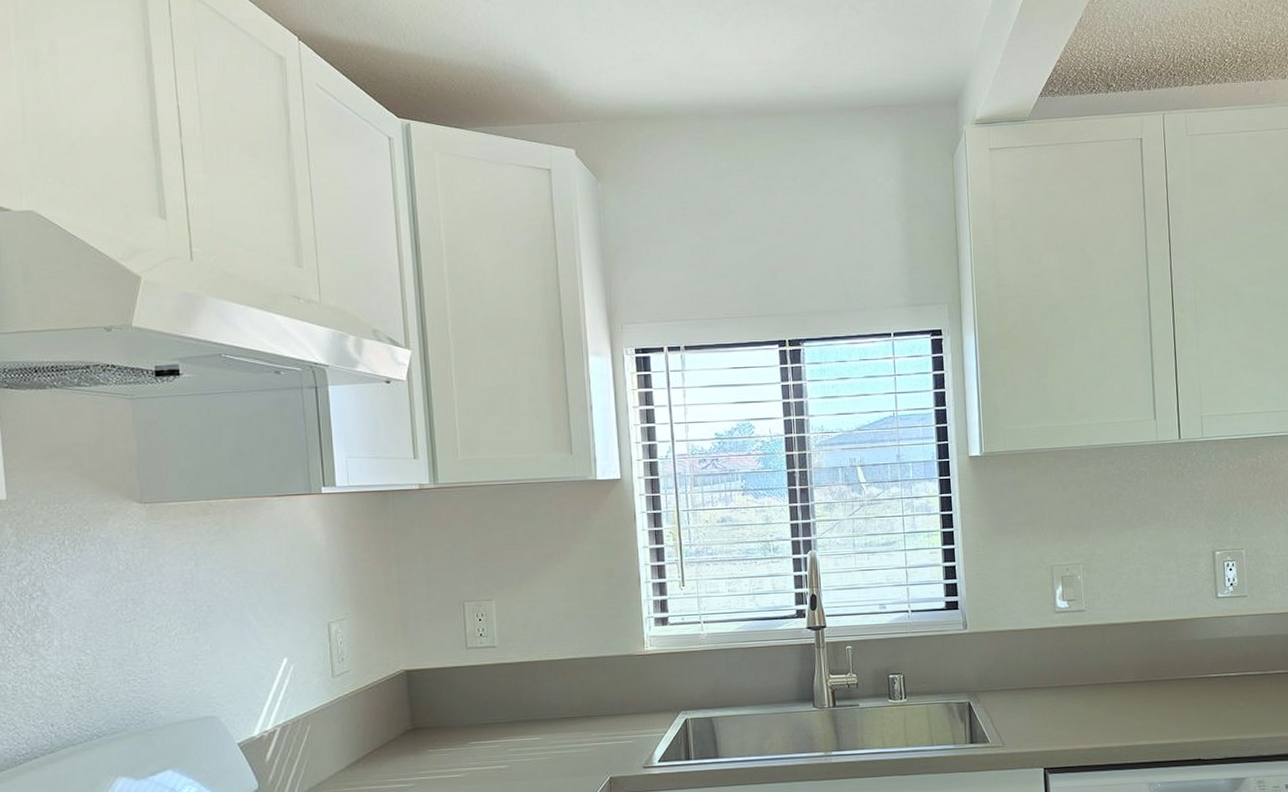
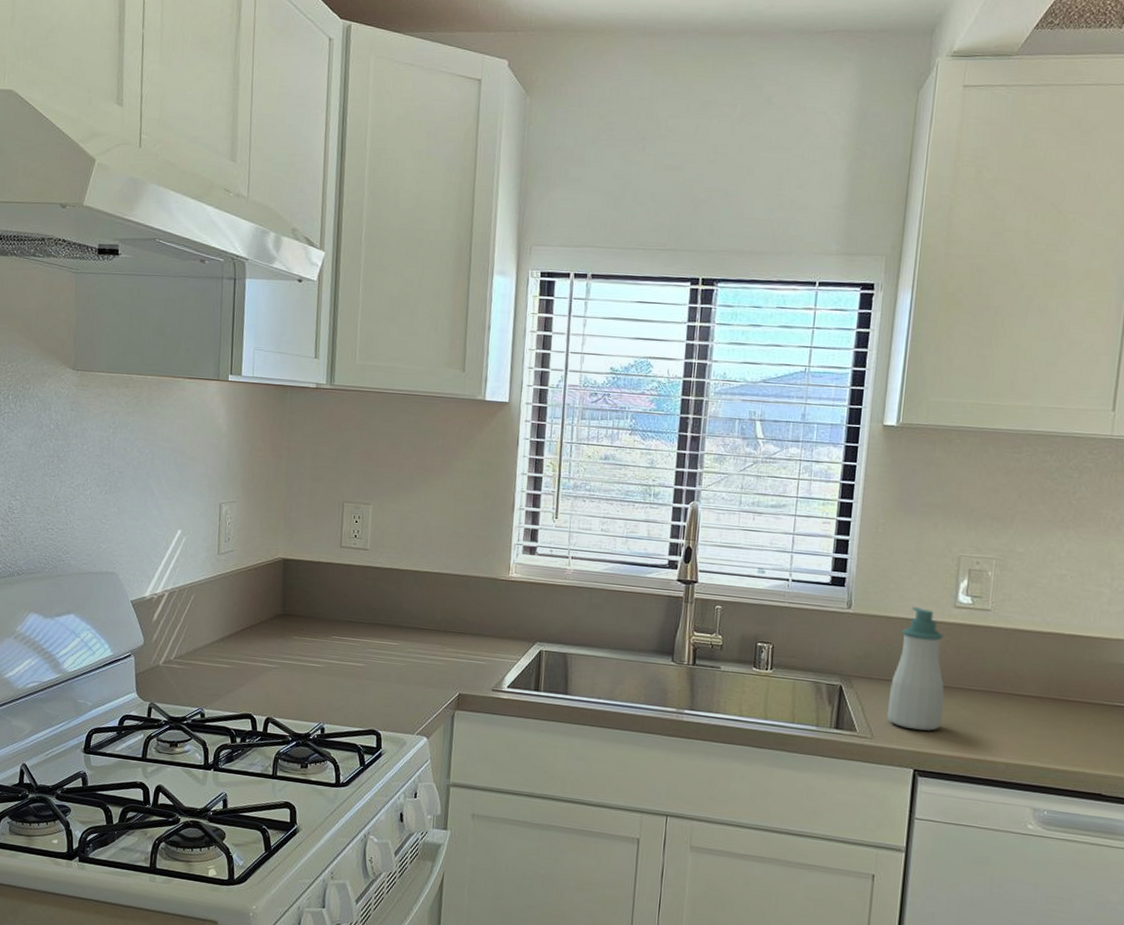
soap bottle: none [1012,618,1061,732] -> present [887,607,945,731]

